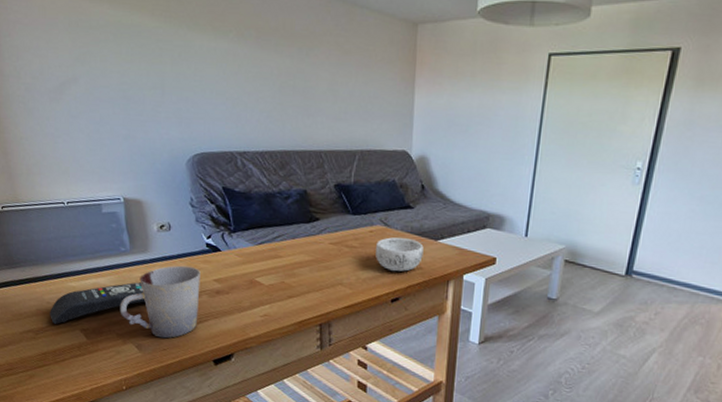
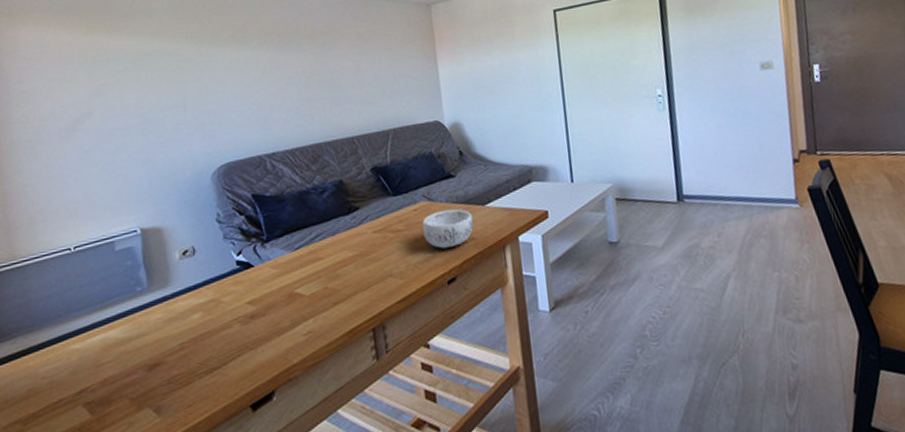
remote control: present [50,282,146,324] -> none [44,325,166,404]
cup: present [119,265,201,339] -> none [134,292,231,392]

